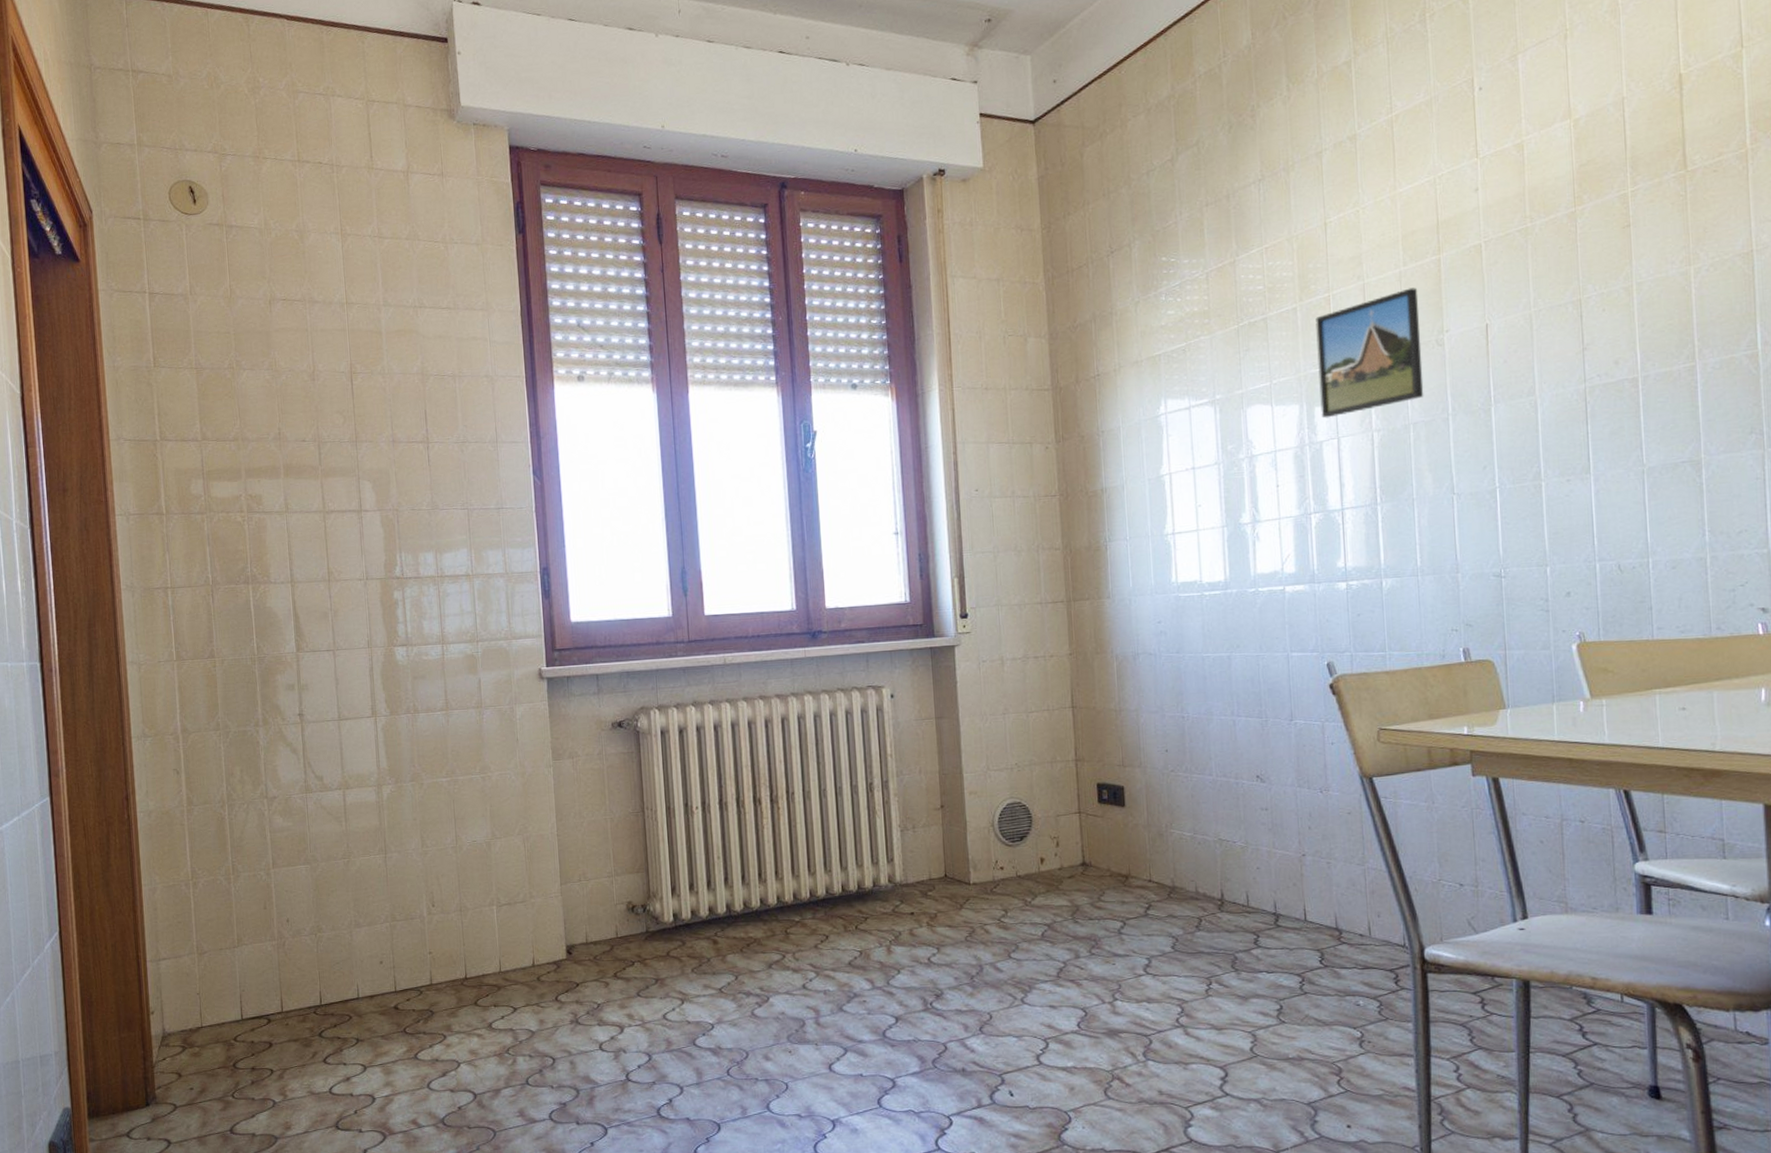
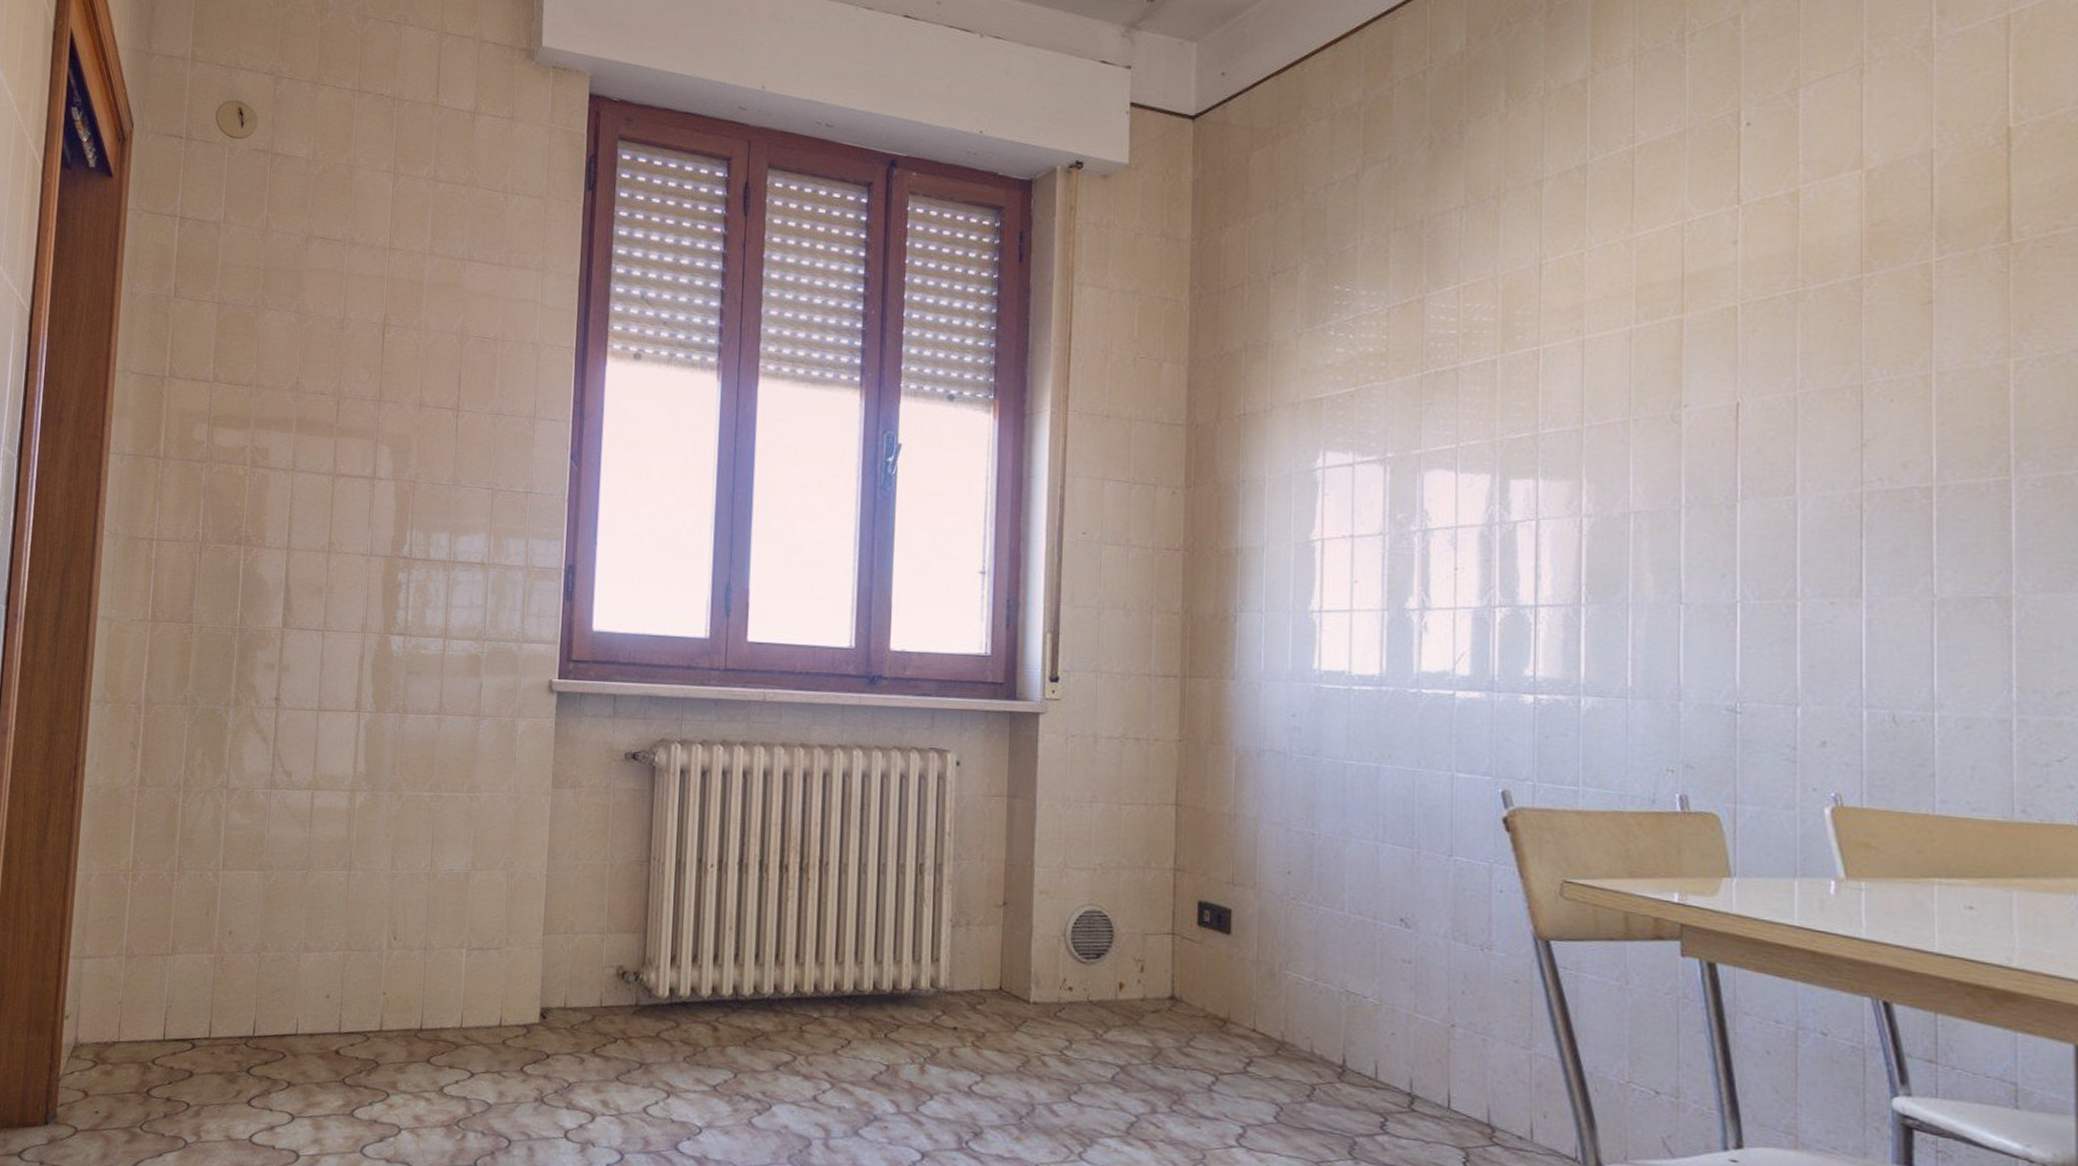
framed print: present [1315,287,1424,419] -> none [1518,350,1652,495]

